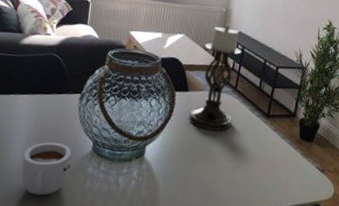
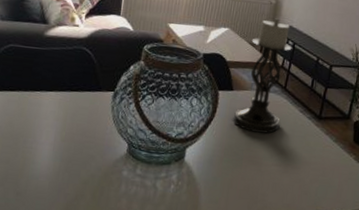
mug: present [21,142,72,196] -> none [49,143,105,200]

